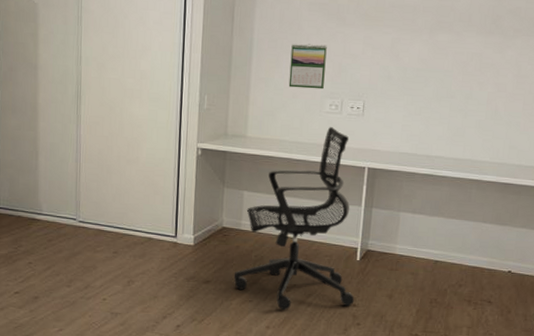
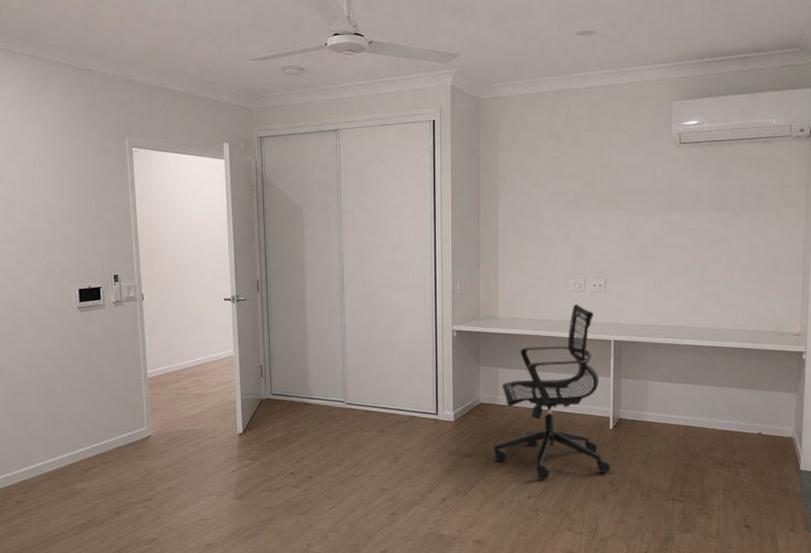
calendar: present [288,44,327,90] -> none [534,229,568,270]

